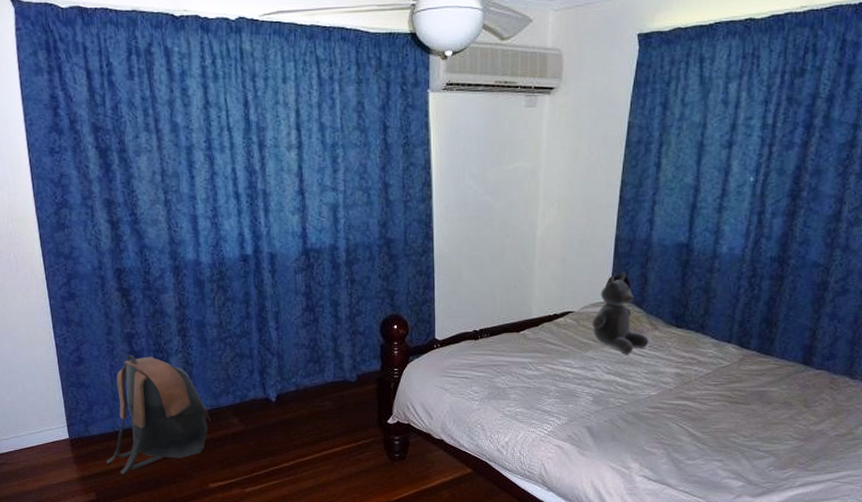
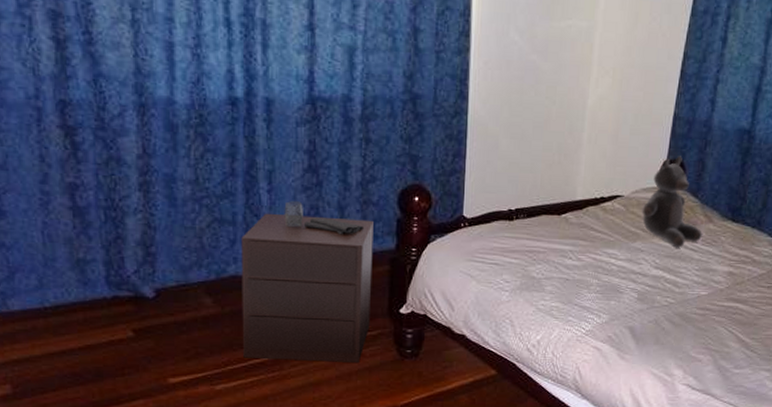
backpack: present [106,354,212,475] -> none [29,210,177,363]
nightstand: none [258,336,364,467] -> present [241,201,374,362]

